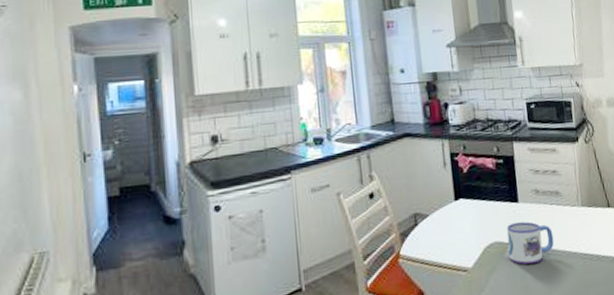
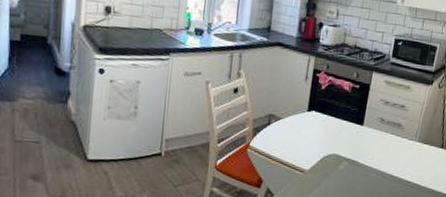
mug: present [506,221,555,265] -> none [342,142,387,180]

